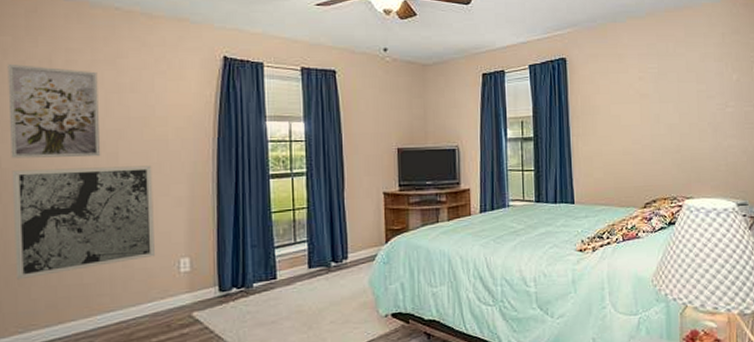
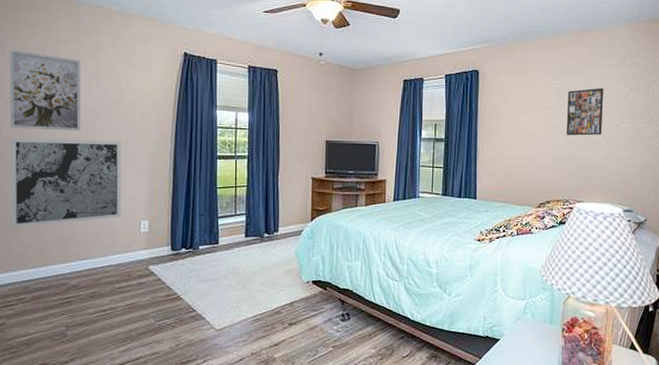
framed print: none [666,70,706,125] -> present [567,88,604,136]

